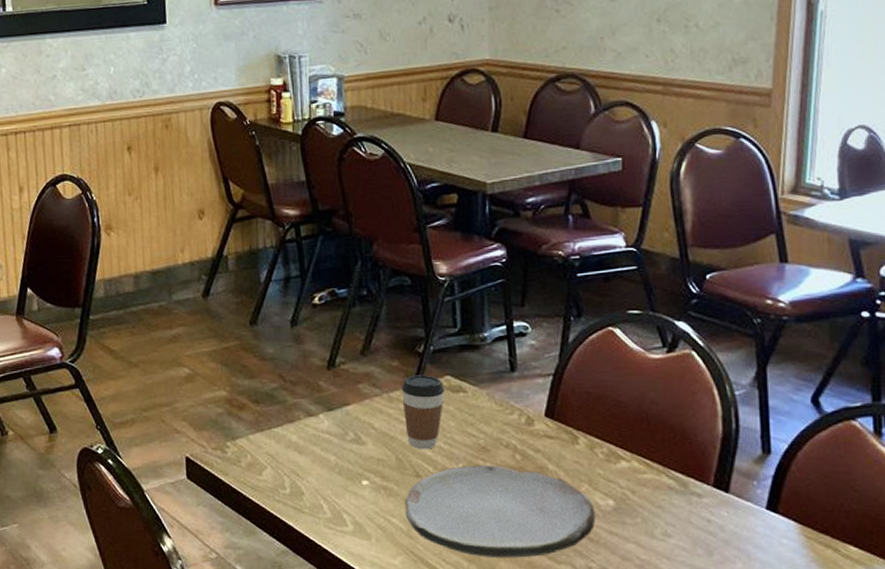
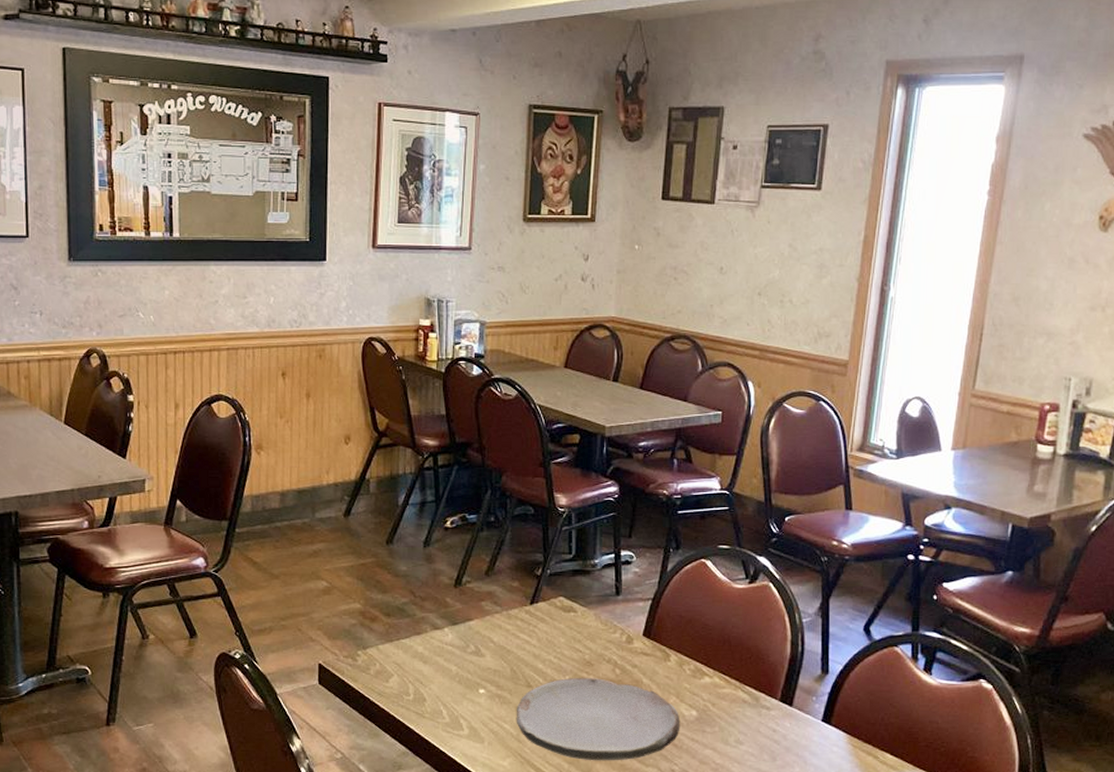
coffee cup: present [401,375,445,450] -> none [519,595,558,662]

